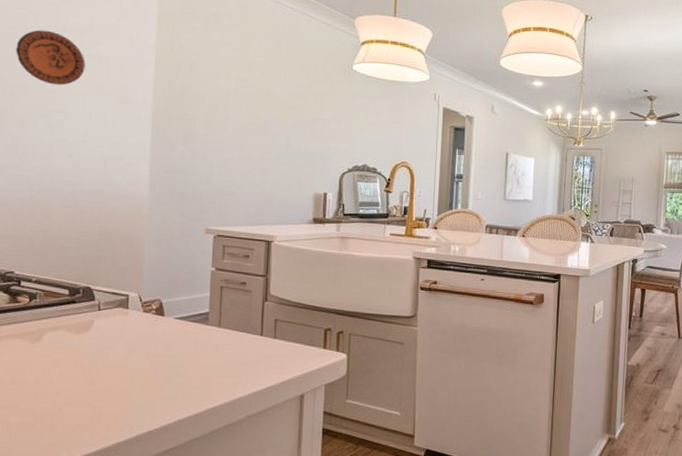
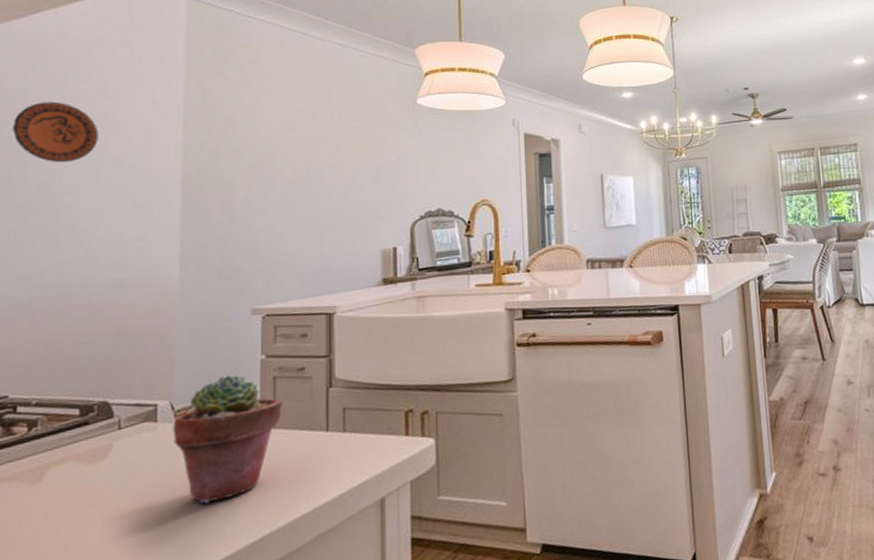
potted succulent: none [140,280,227,377] -> present [172,375,282,504]

